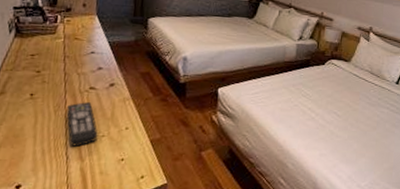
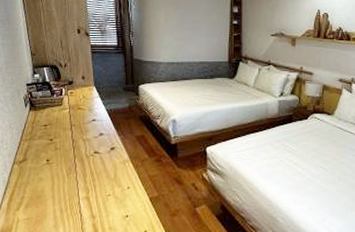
remote control: present [66,102,98,147] -> none [77,165,105,205]

